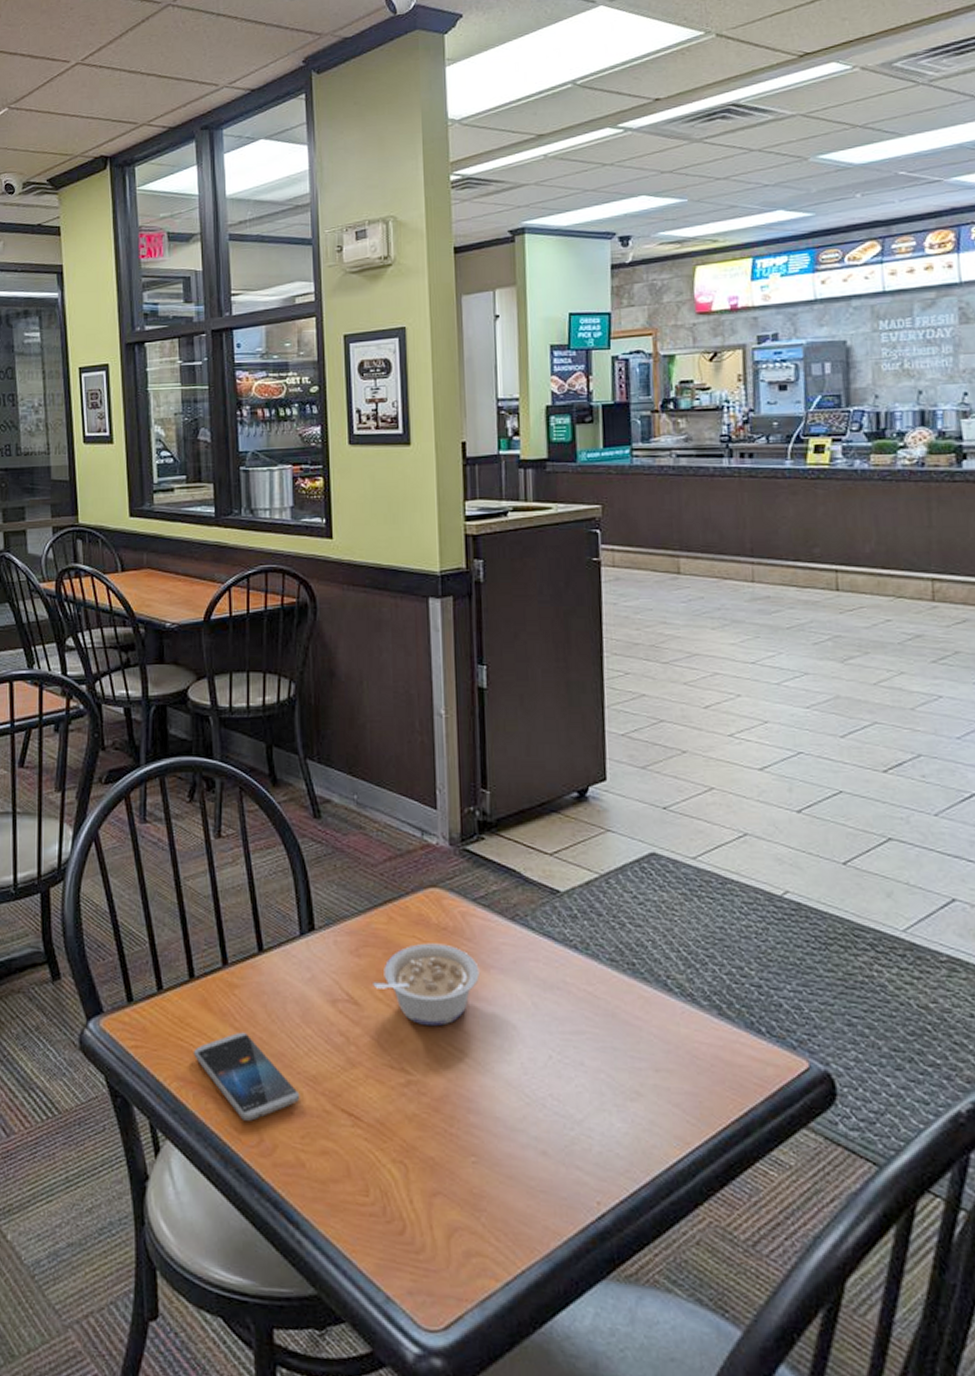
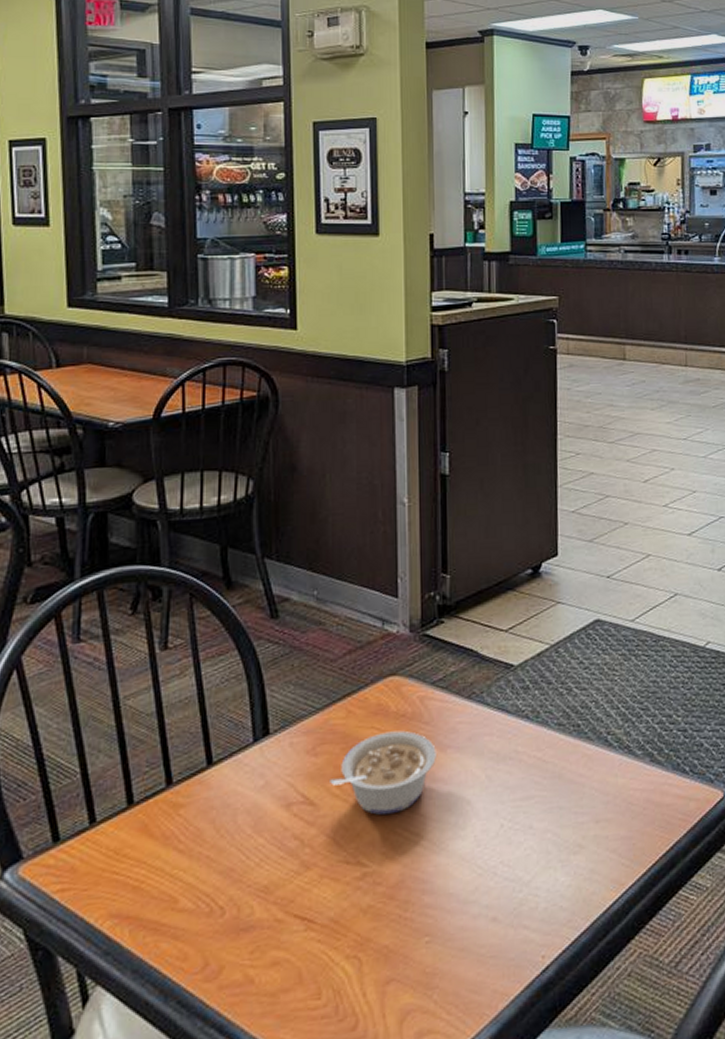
smartphone: present [193,1032,300,1121] -> none [130,853,250,948]

